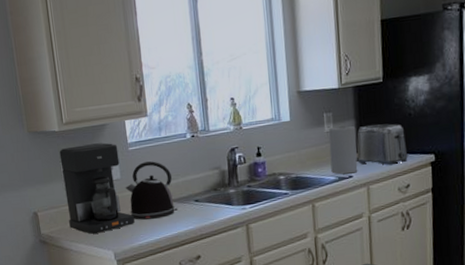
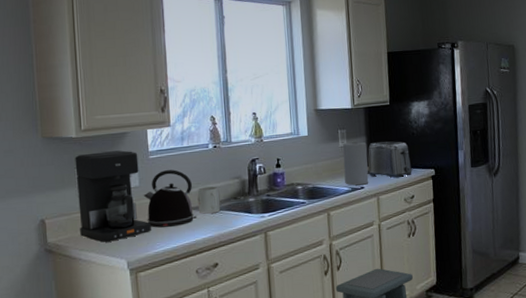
mug: none [177,177,201,206] -> present [197,186,221,214]

